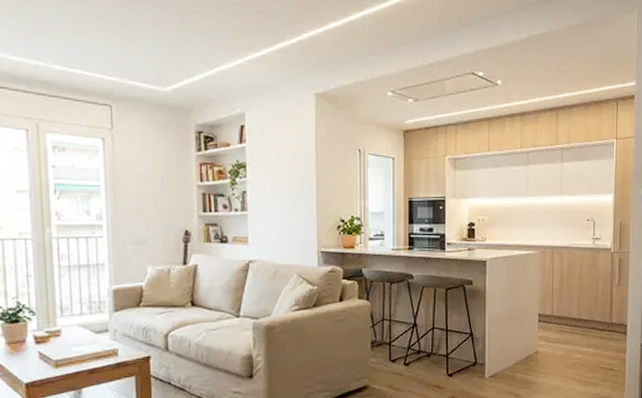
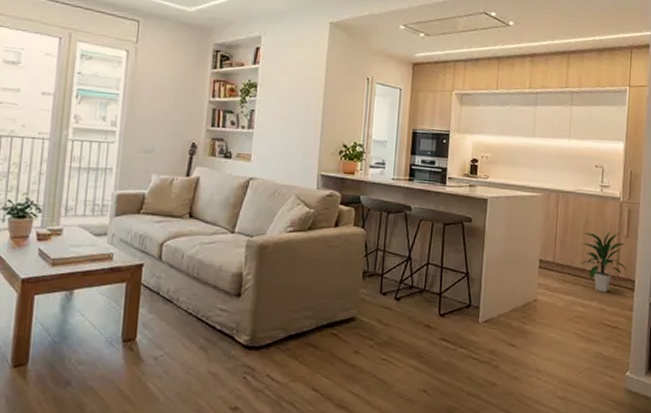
indoor plant: none [576,280,620,338] -> present [581,230,627,292]

